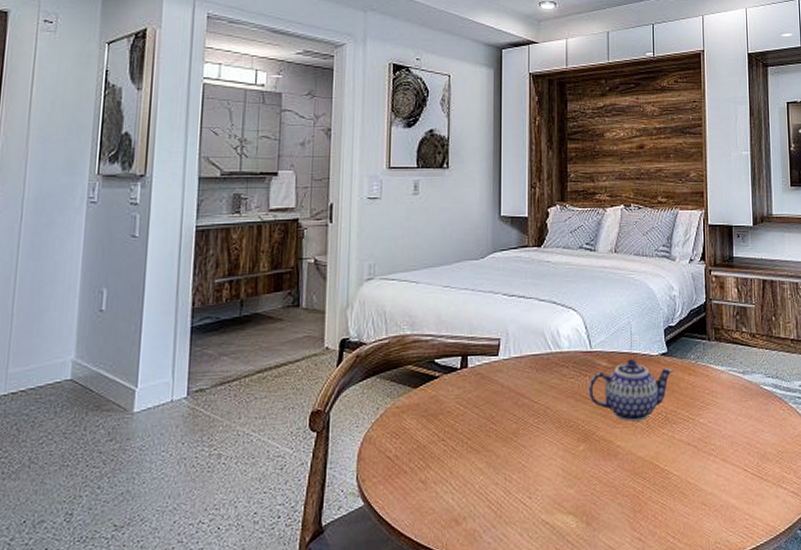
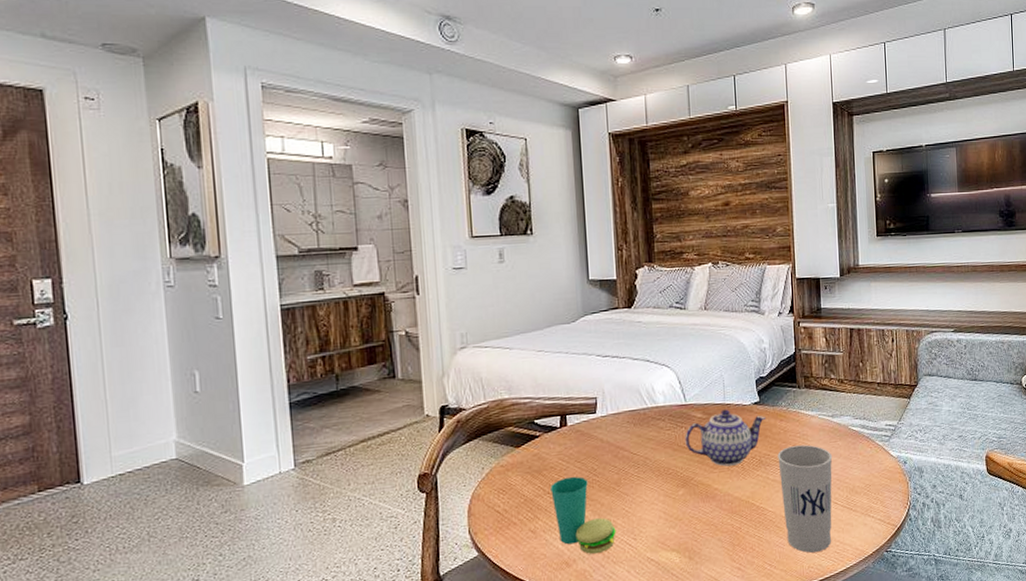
cup: none [445,423,511,512] -> present [551,476,616,554]
cup: none [685,402,743,526] -> present [777,445,833,553]

